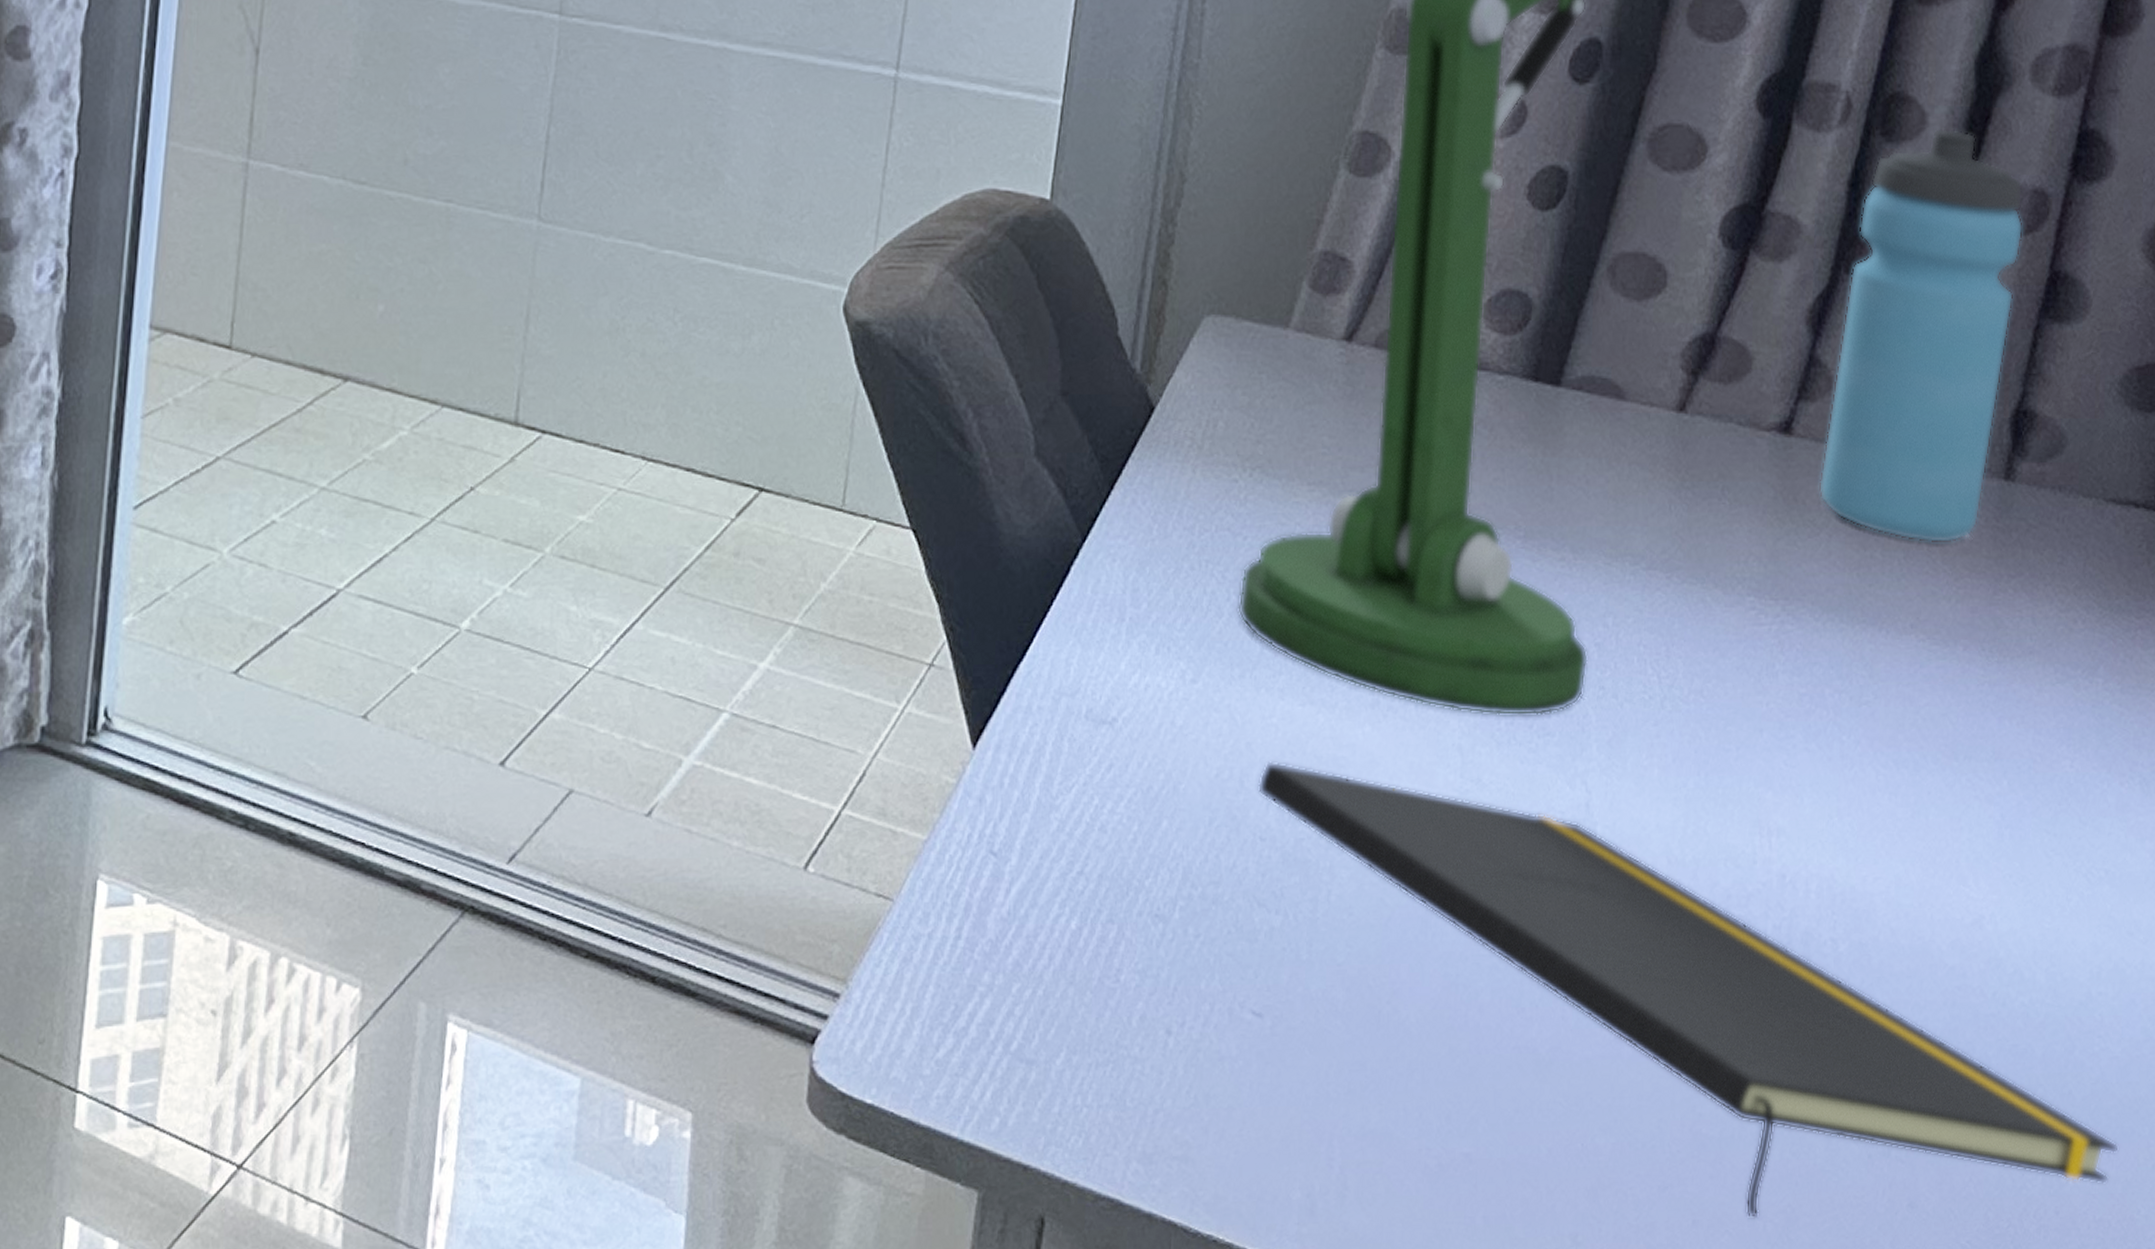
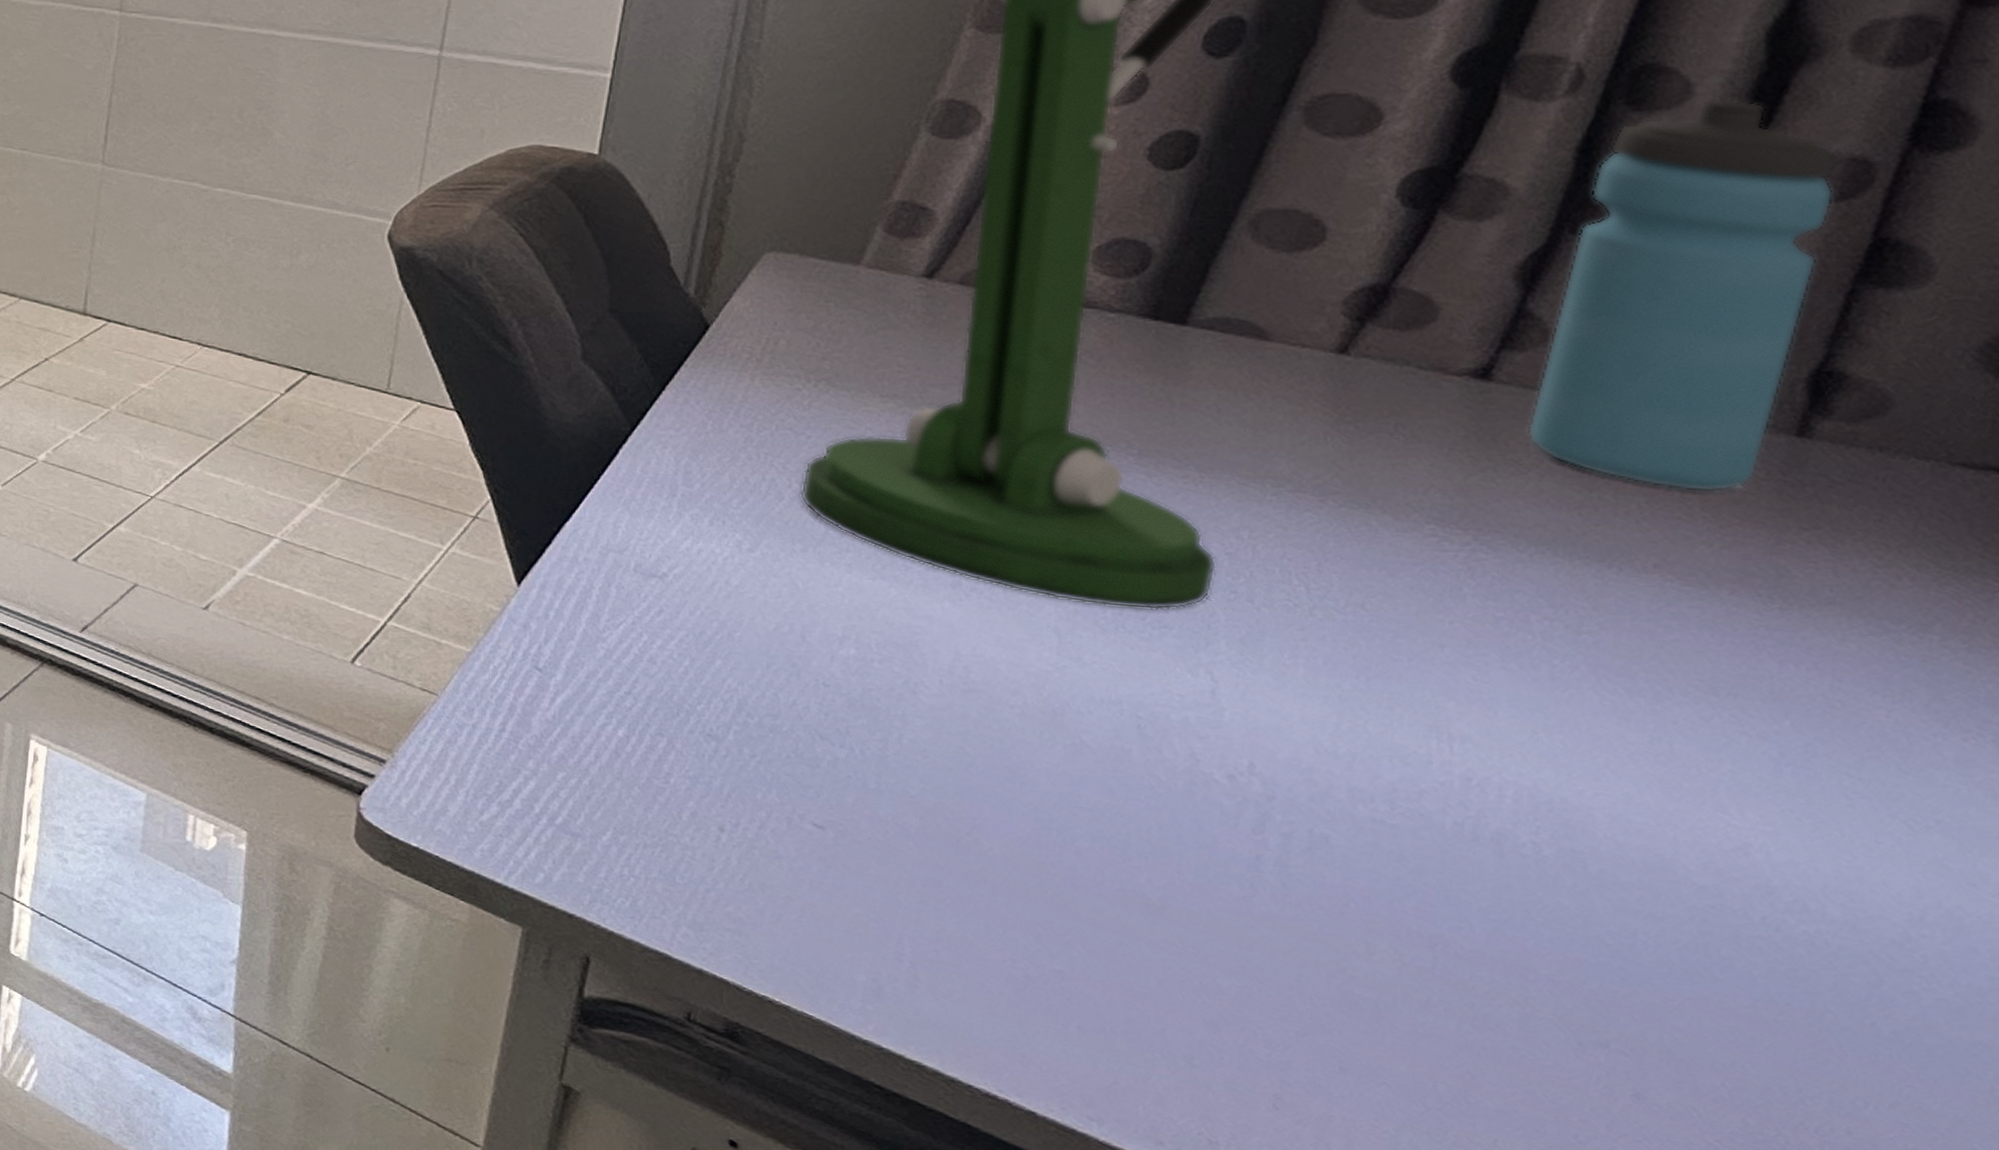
notepad: present [1257,761,2119,1219] -> none [820,622,1946,1116]

